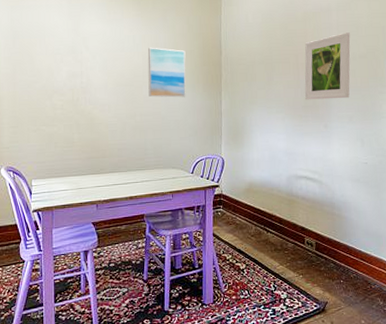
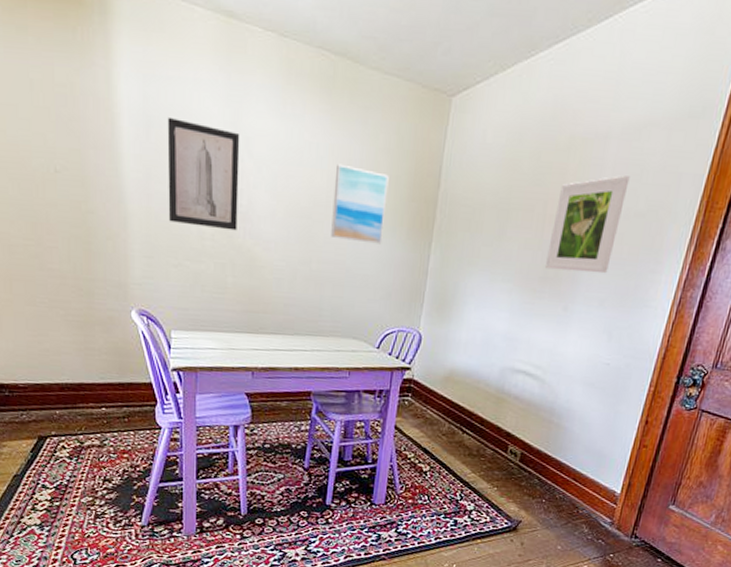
wall art: none [28,30,80,101] -> present [167,116,240,231]

